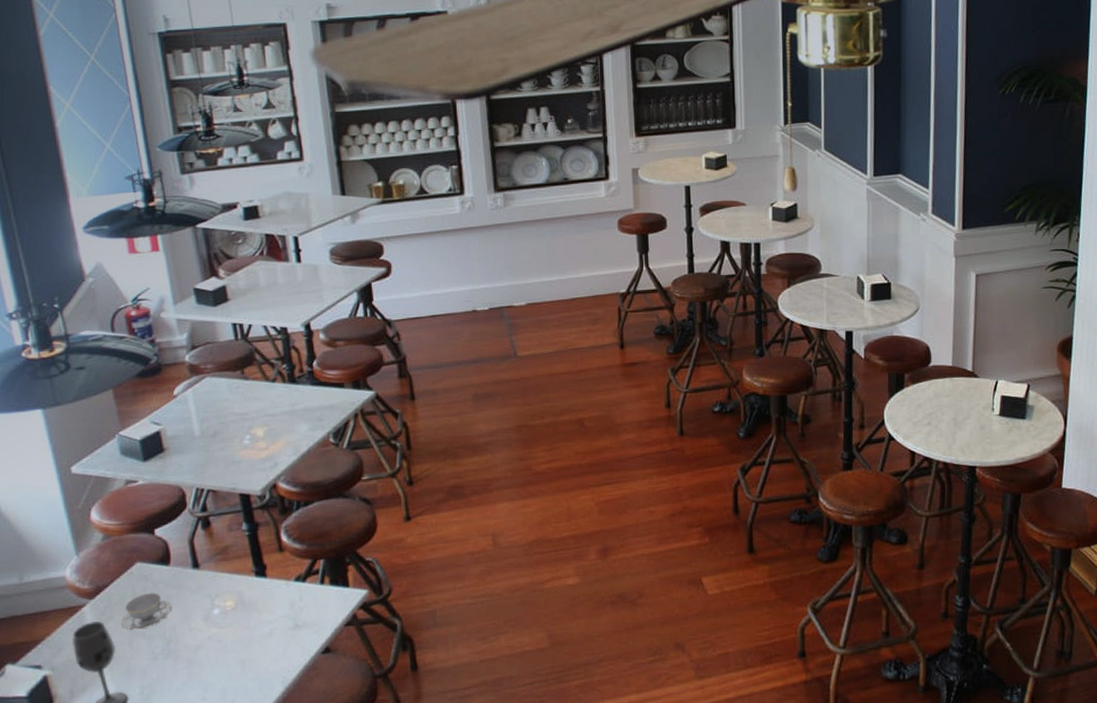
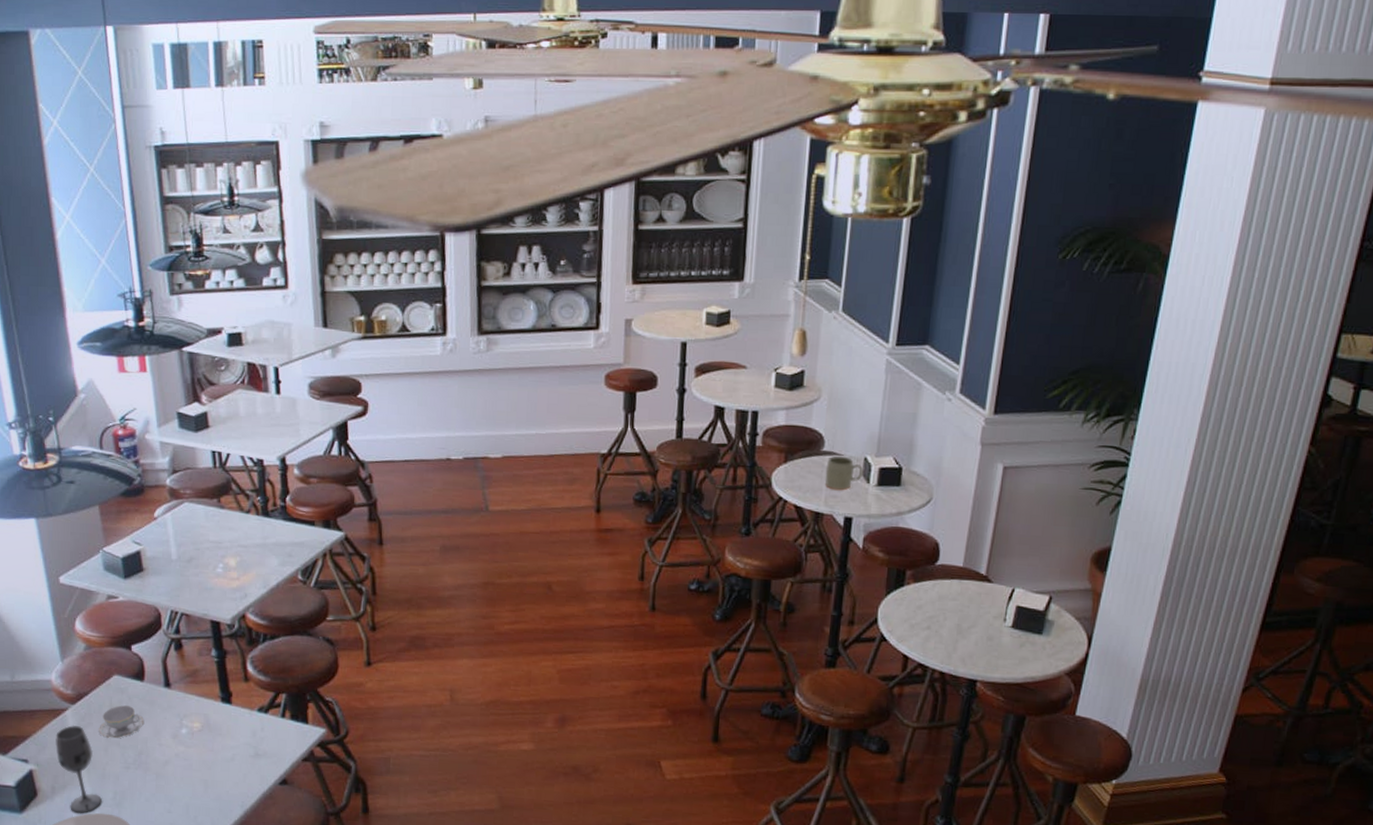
mug: none [824,277,858,308] -> present [824,455,864,491]

